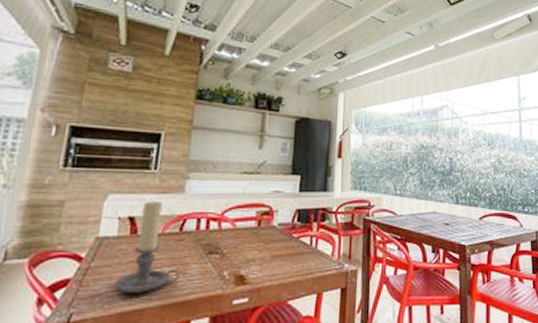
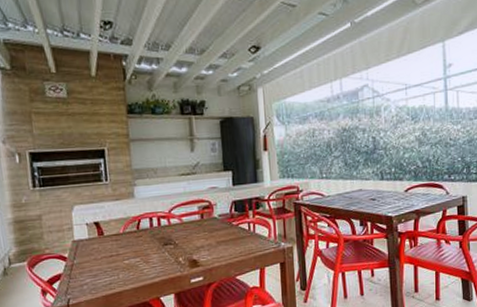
candle holder: present [114,201,180,294] -> none [95,207,144,281]

